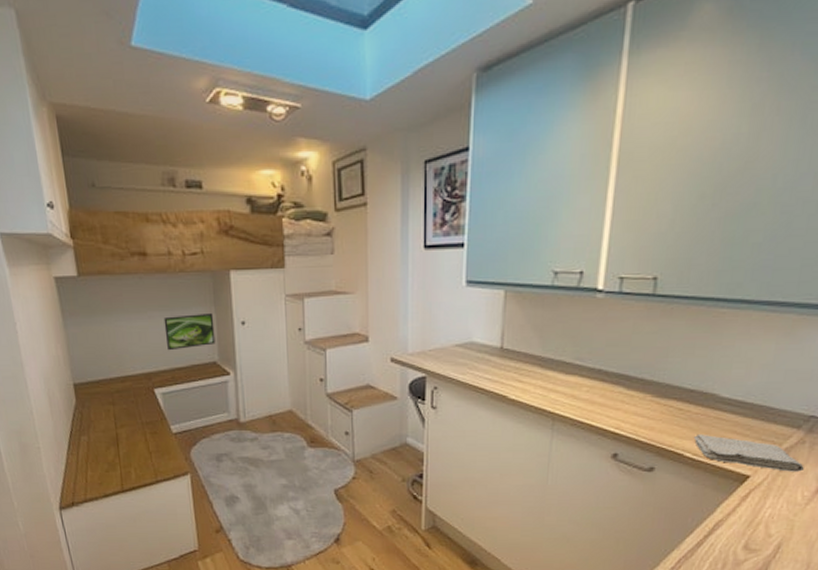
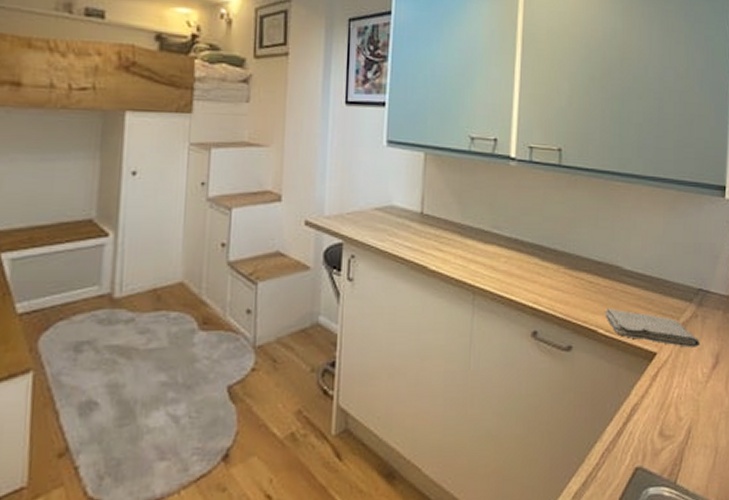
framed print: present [163,312,216,351] -> none [28,158,98,204]

